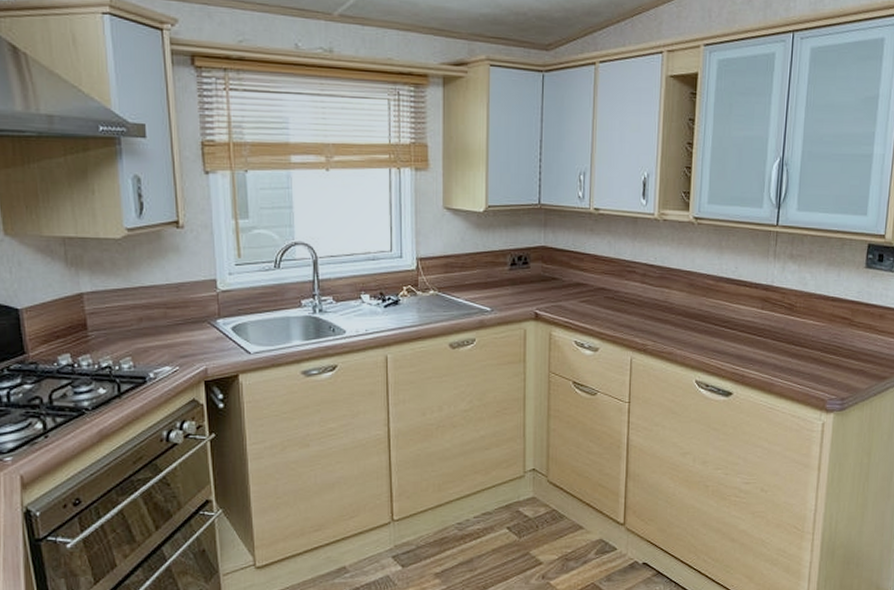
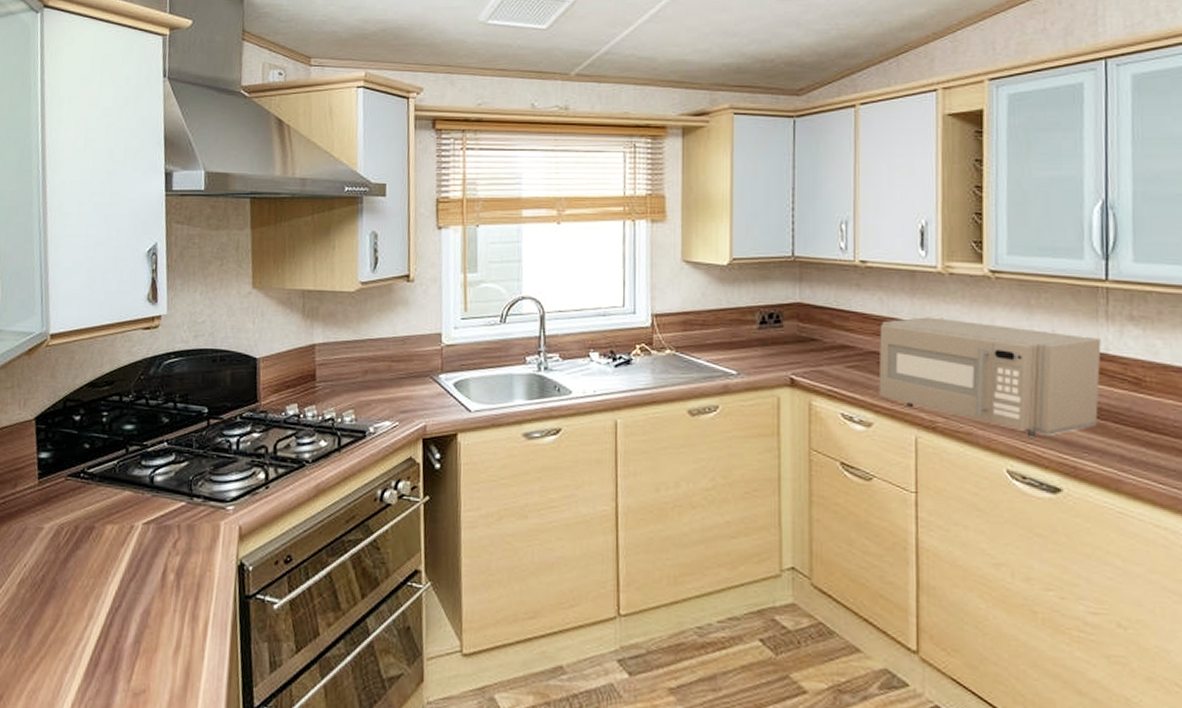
microwave: none [604,257,769,354] -> present [878,317,1101,438]

